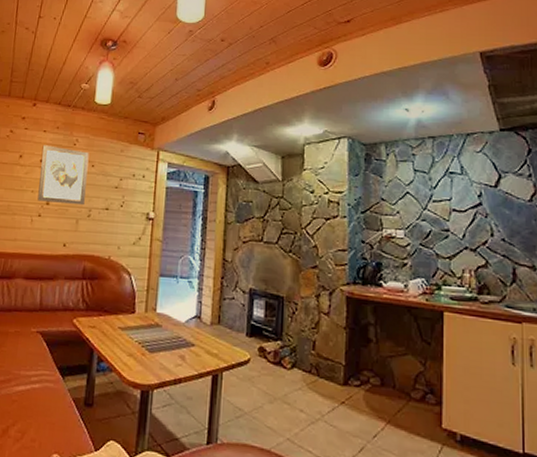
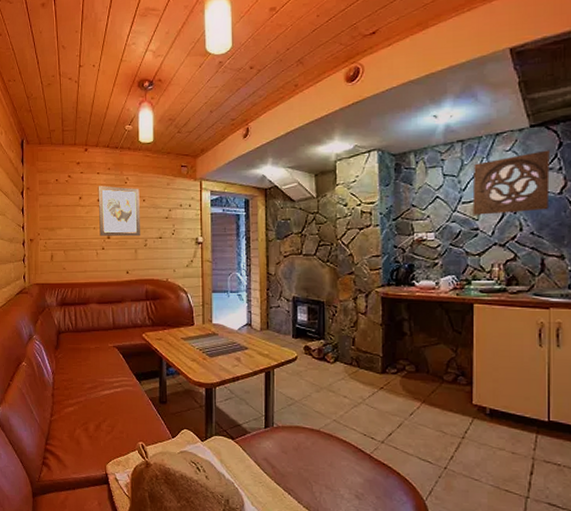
wall ornament: none [443,155,520,217] -> present [472,150,550,215]

